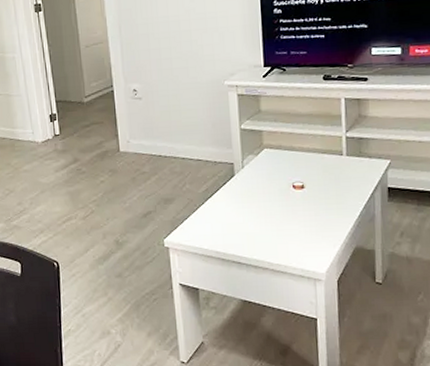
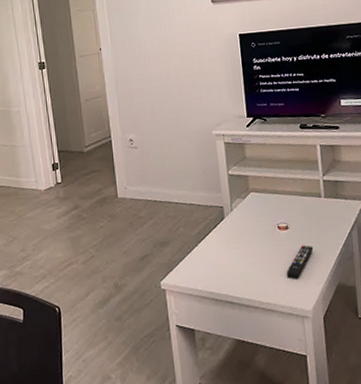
remote control: none [299,205,331,240] -> present [286,245,314,278]

